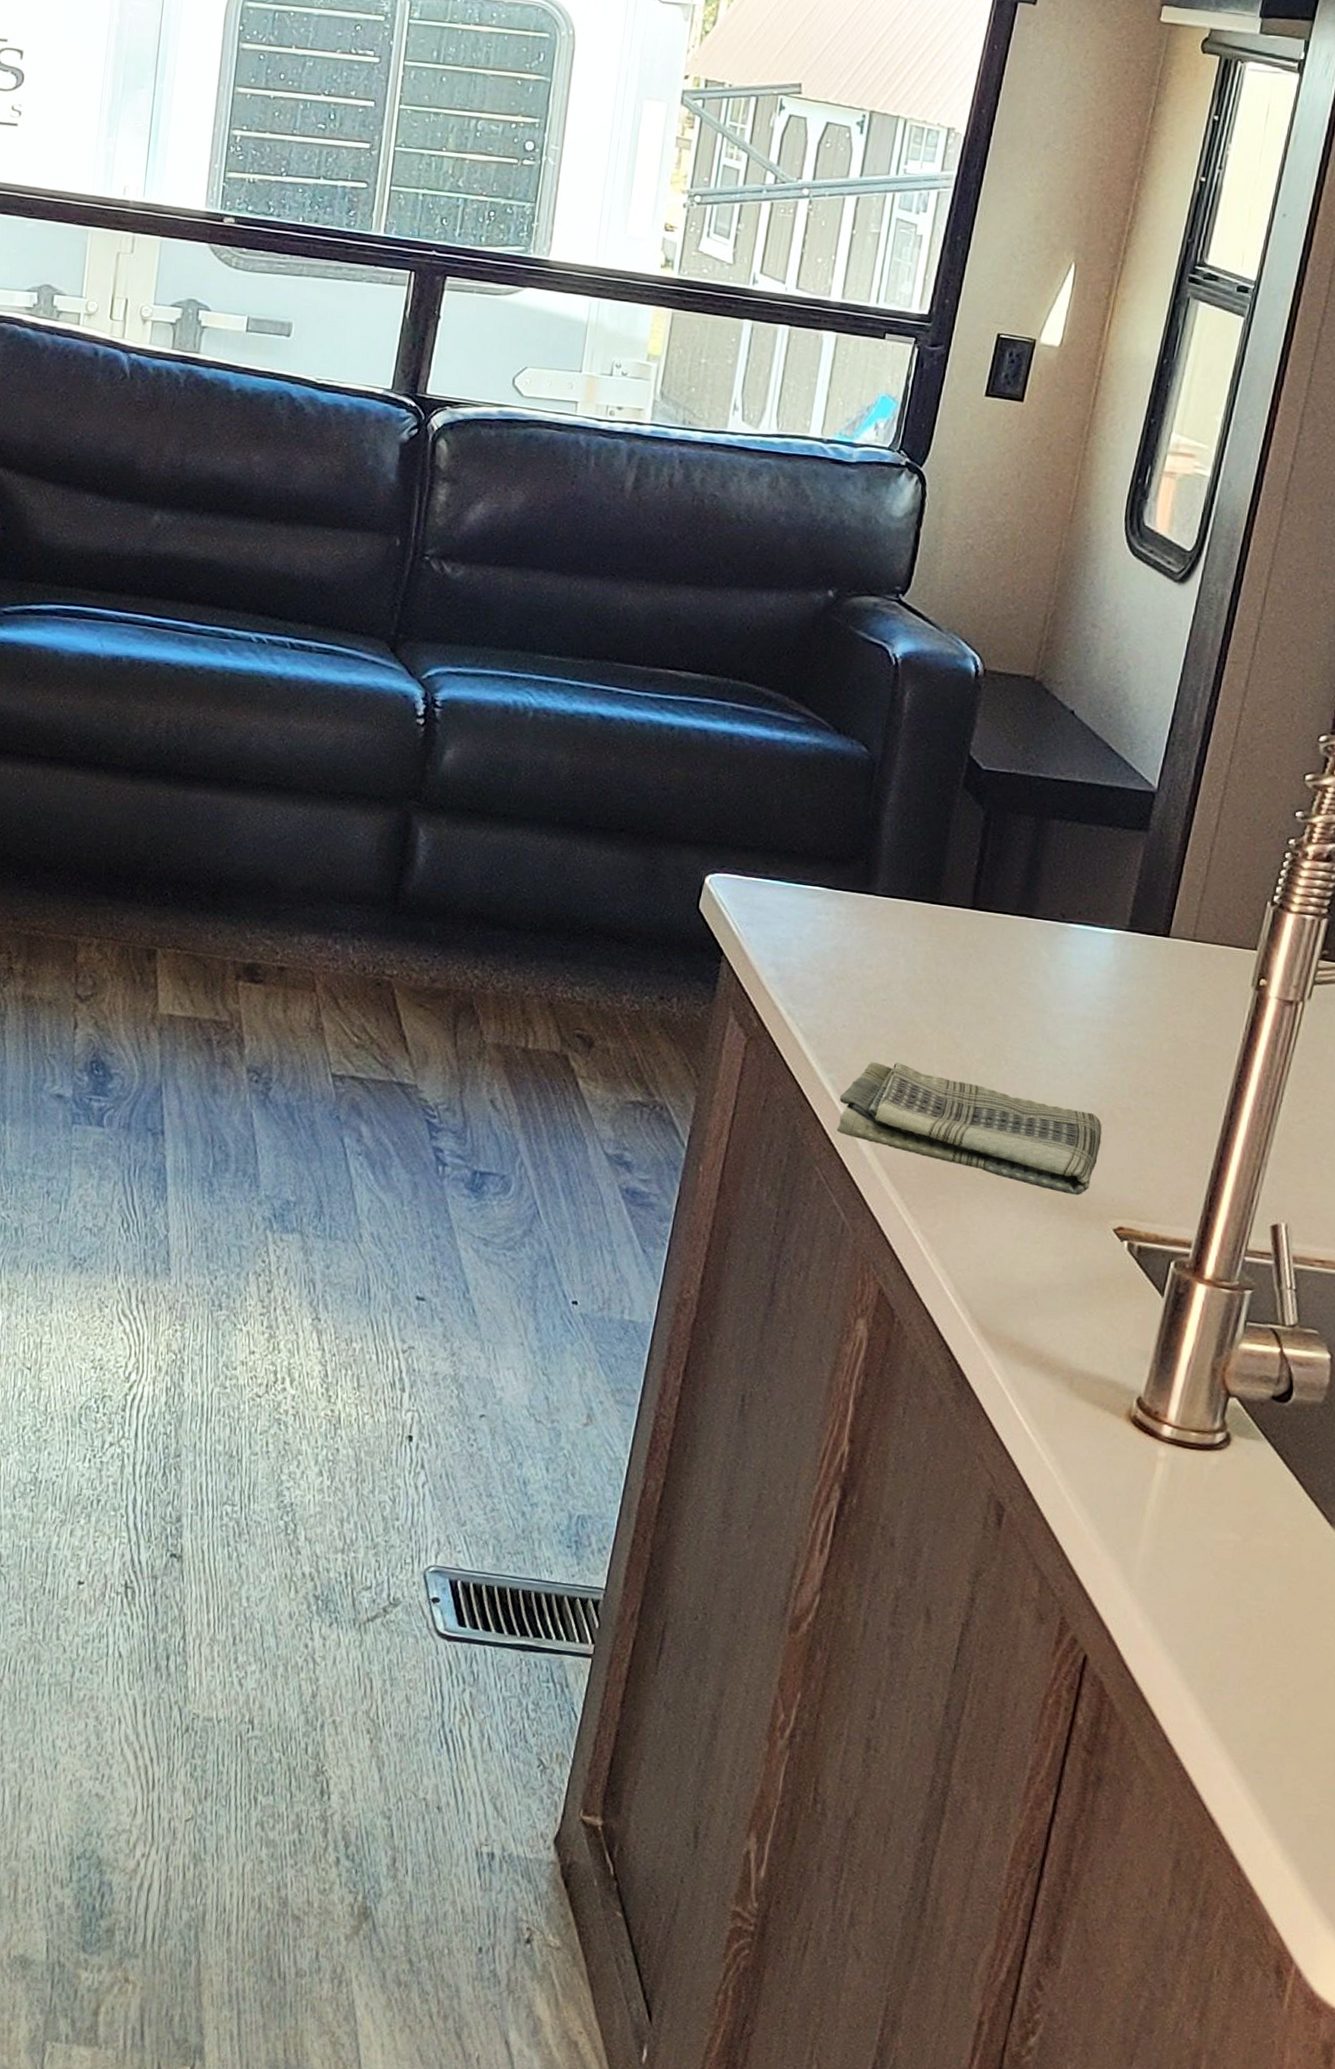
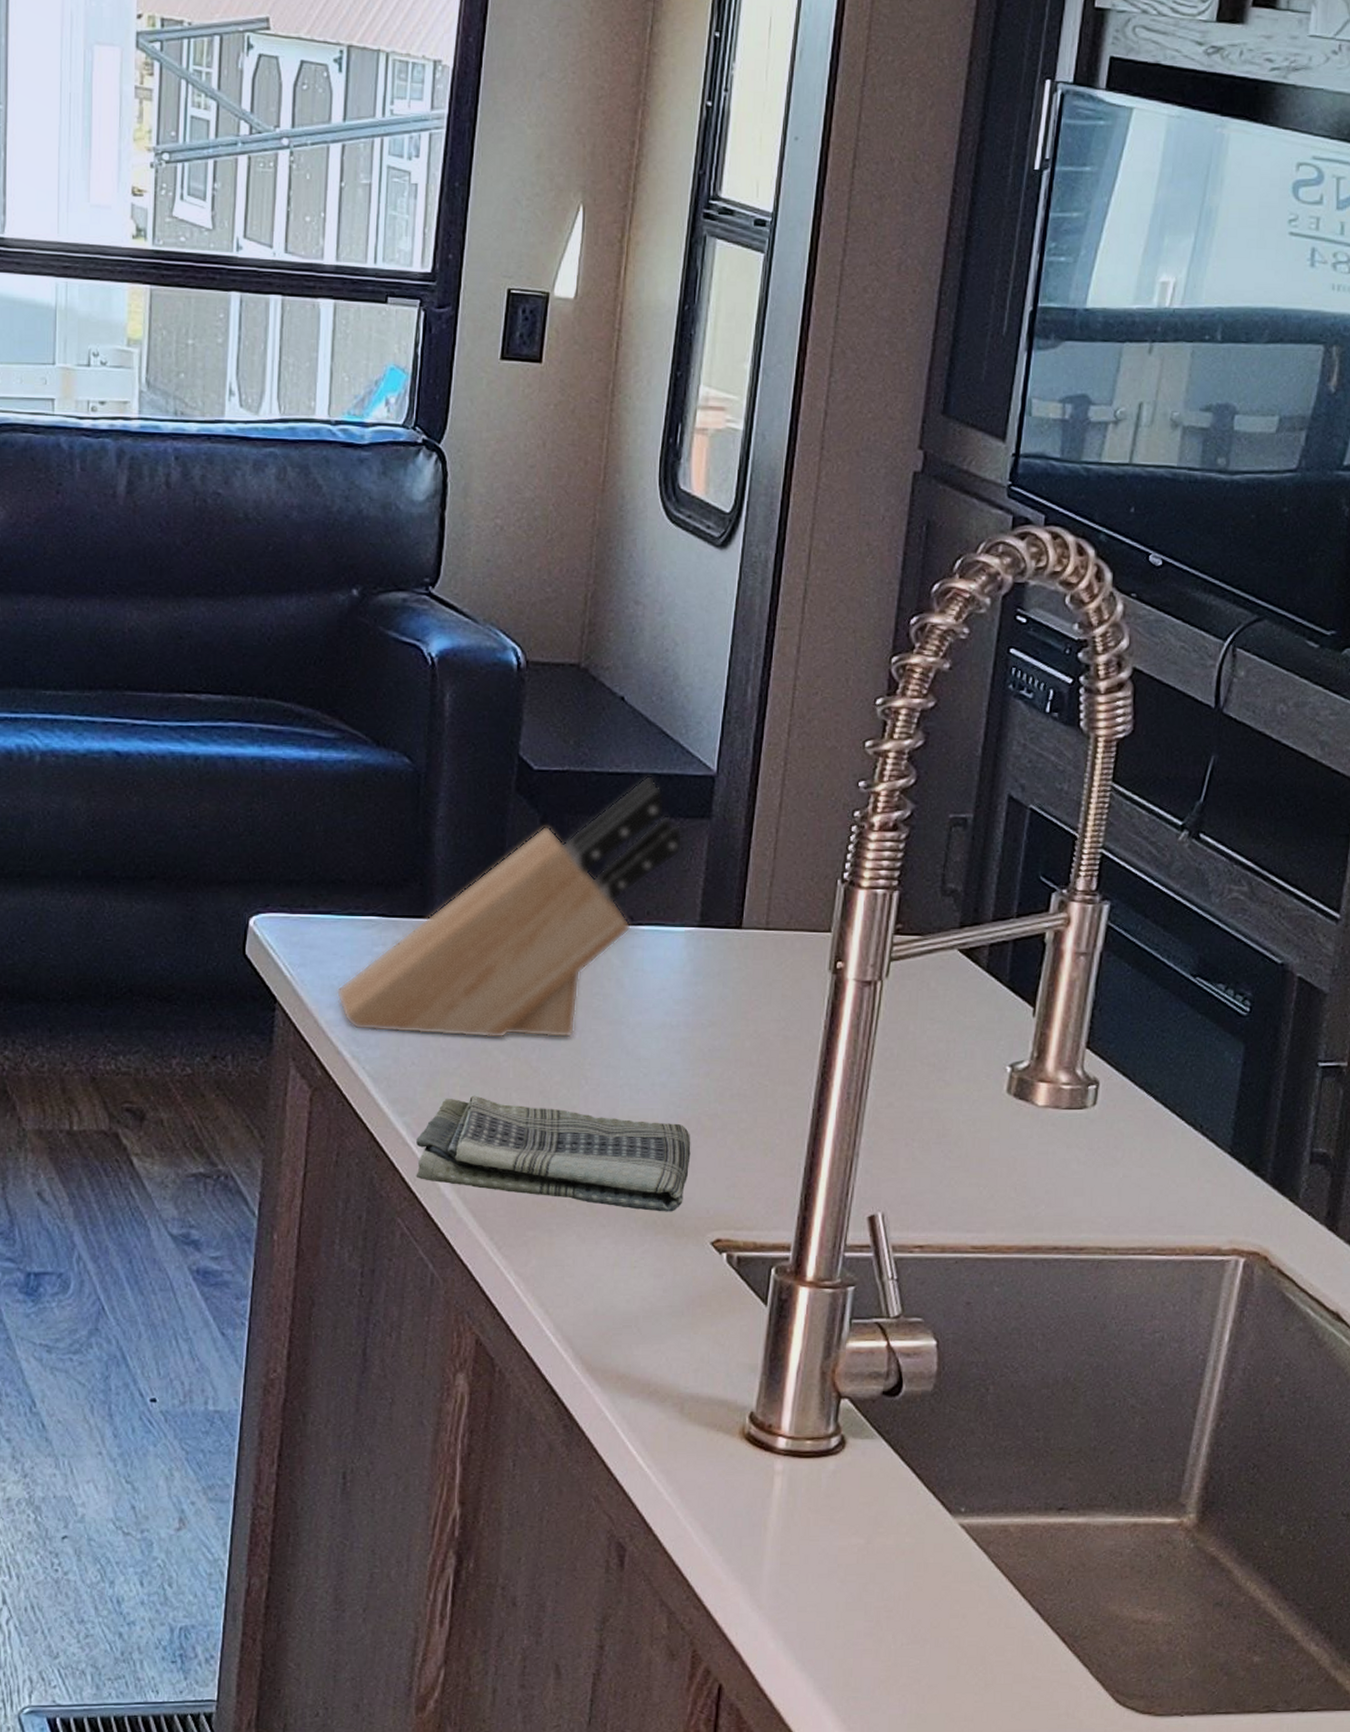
knife block: none [778,785,1120,1020] -> present [336,775,683,1039]

